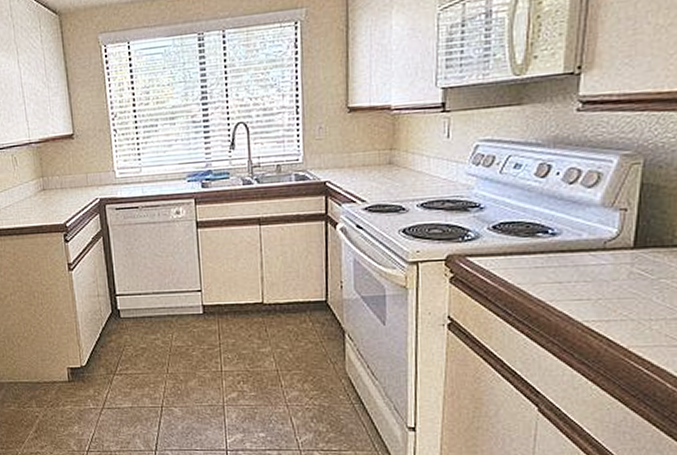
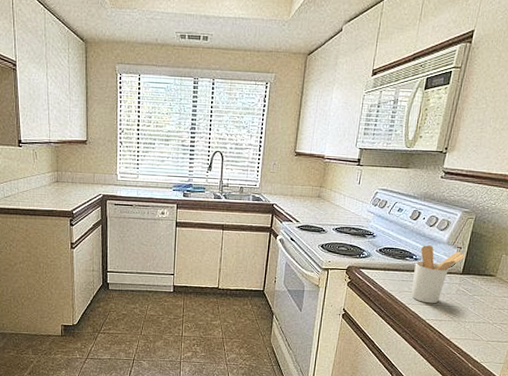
utensil holder: none [553,211,635,298] -> present [411,245,465,304]

